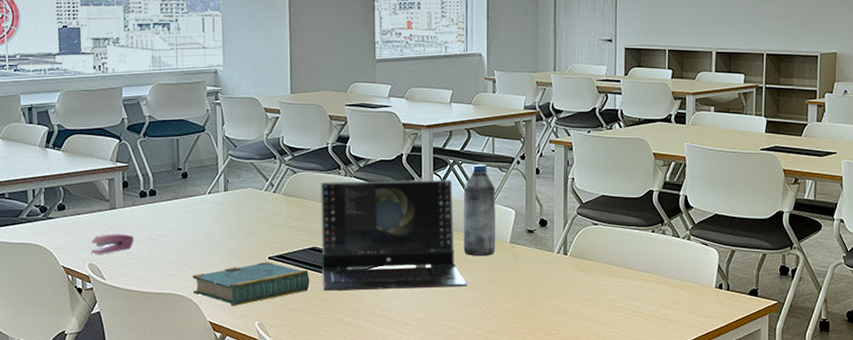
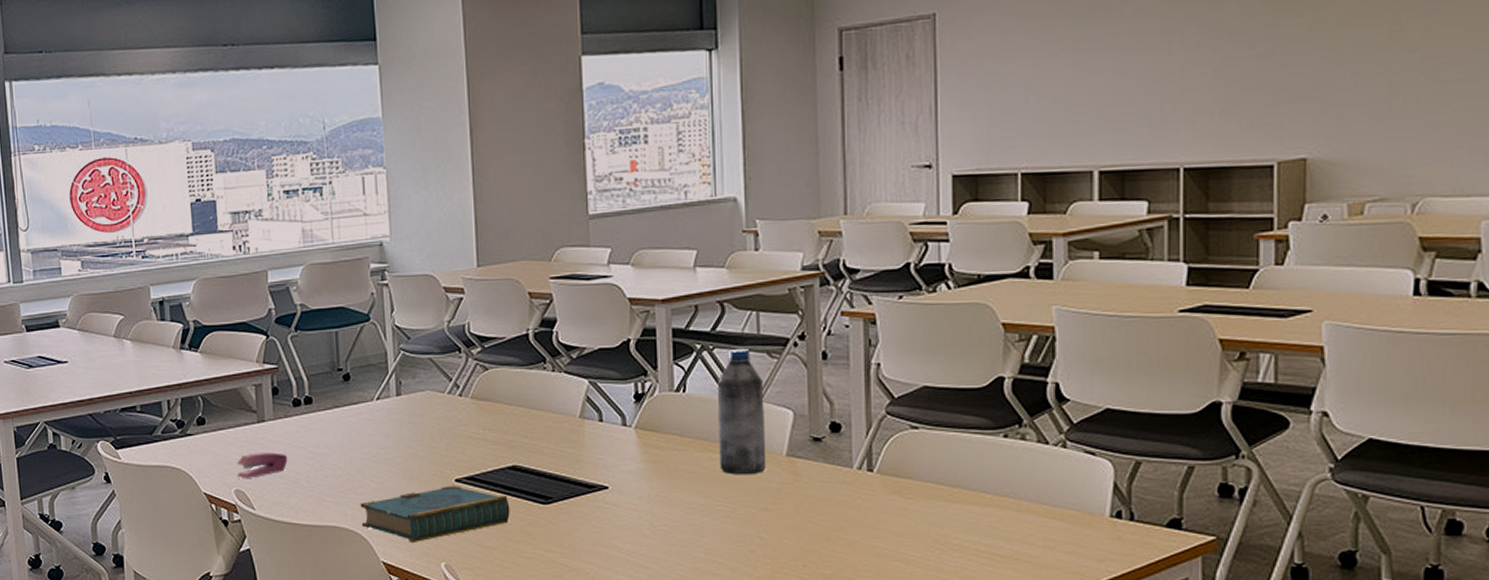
laptop computer: present [321,180,467,292] -> none [521,372,727,524]

